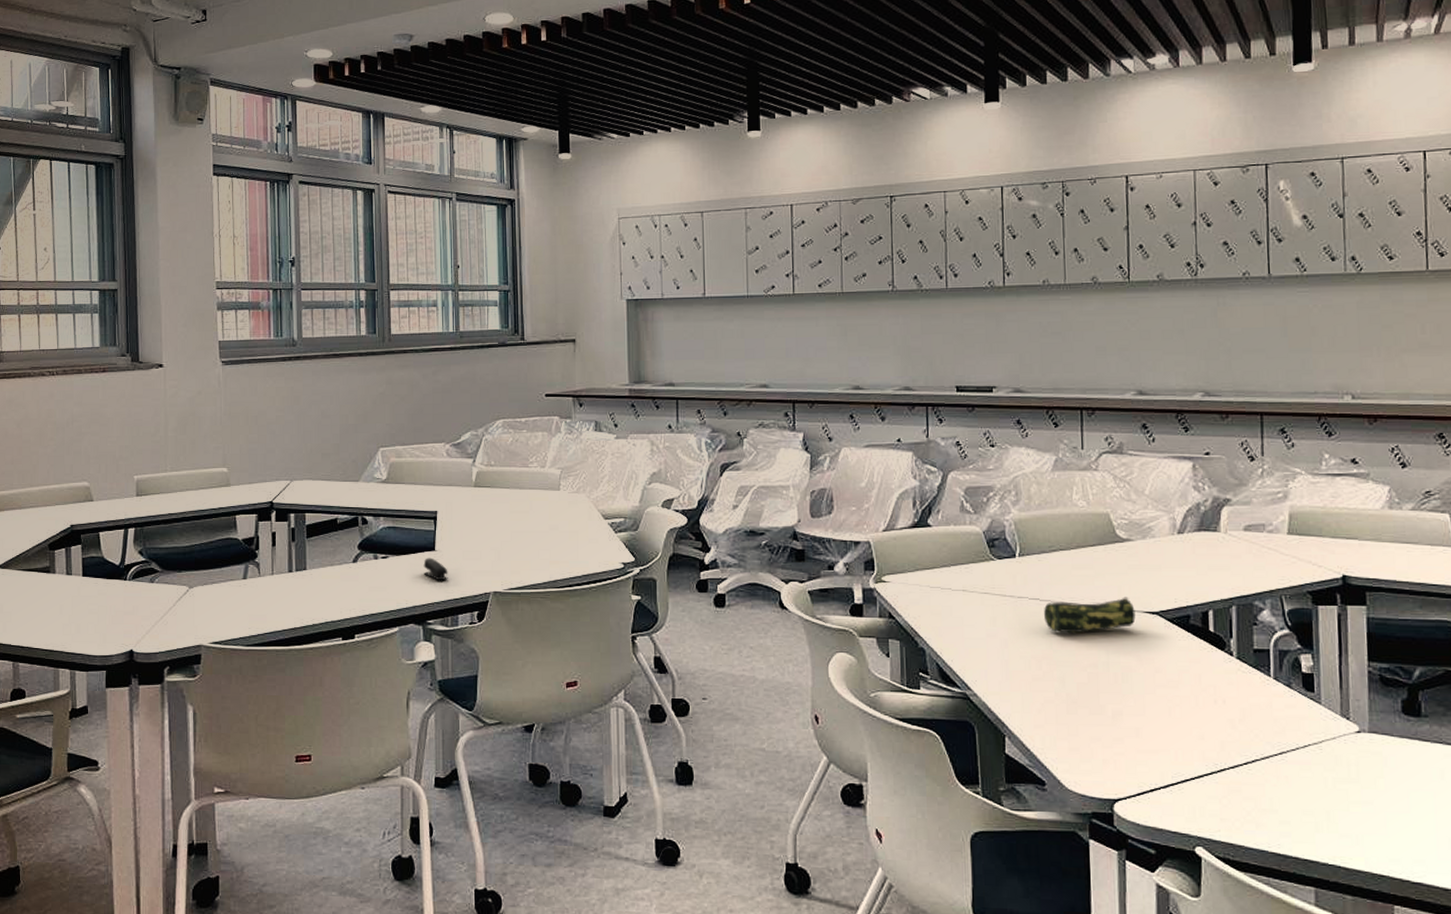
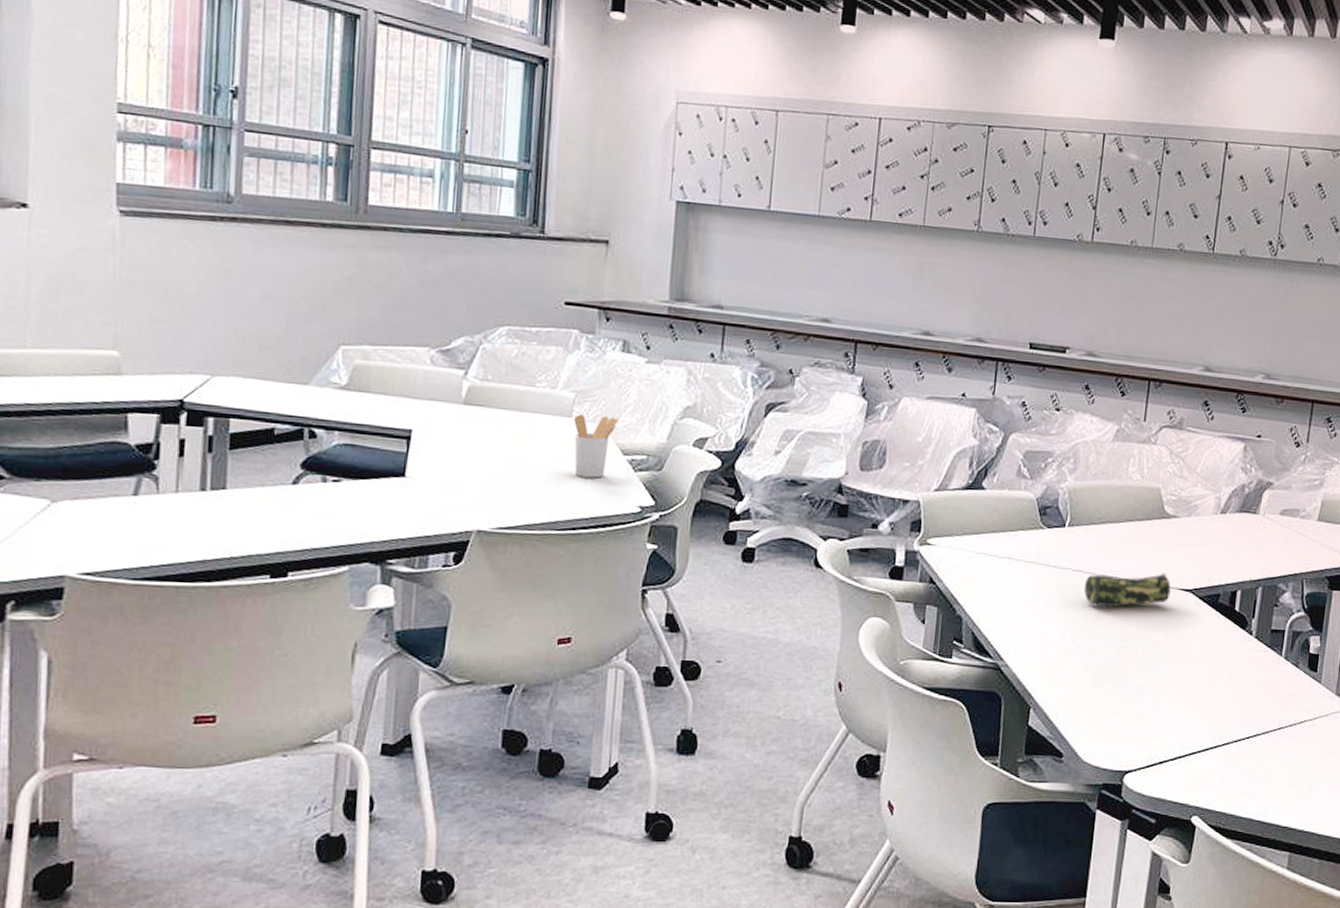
stapler: present [423,558,448,580] -> none [387,485,420,513]
utensil holder: none [562,487,597,541] -> present [574,414,618,478]

